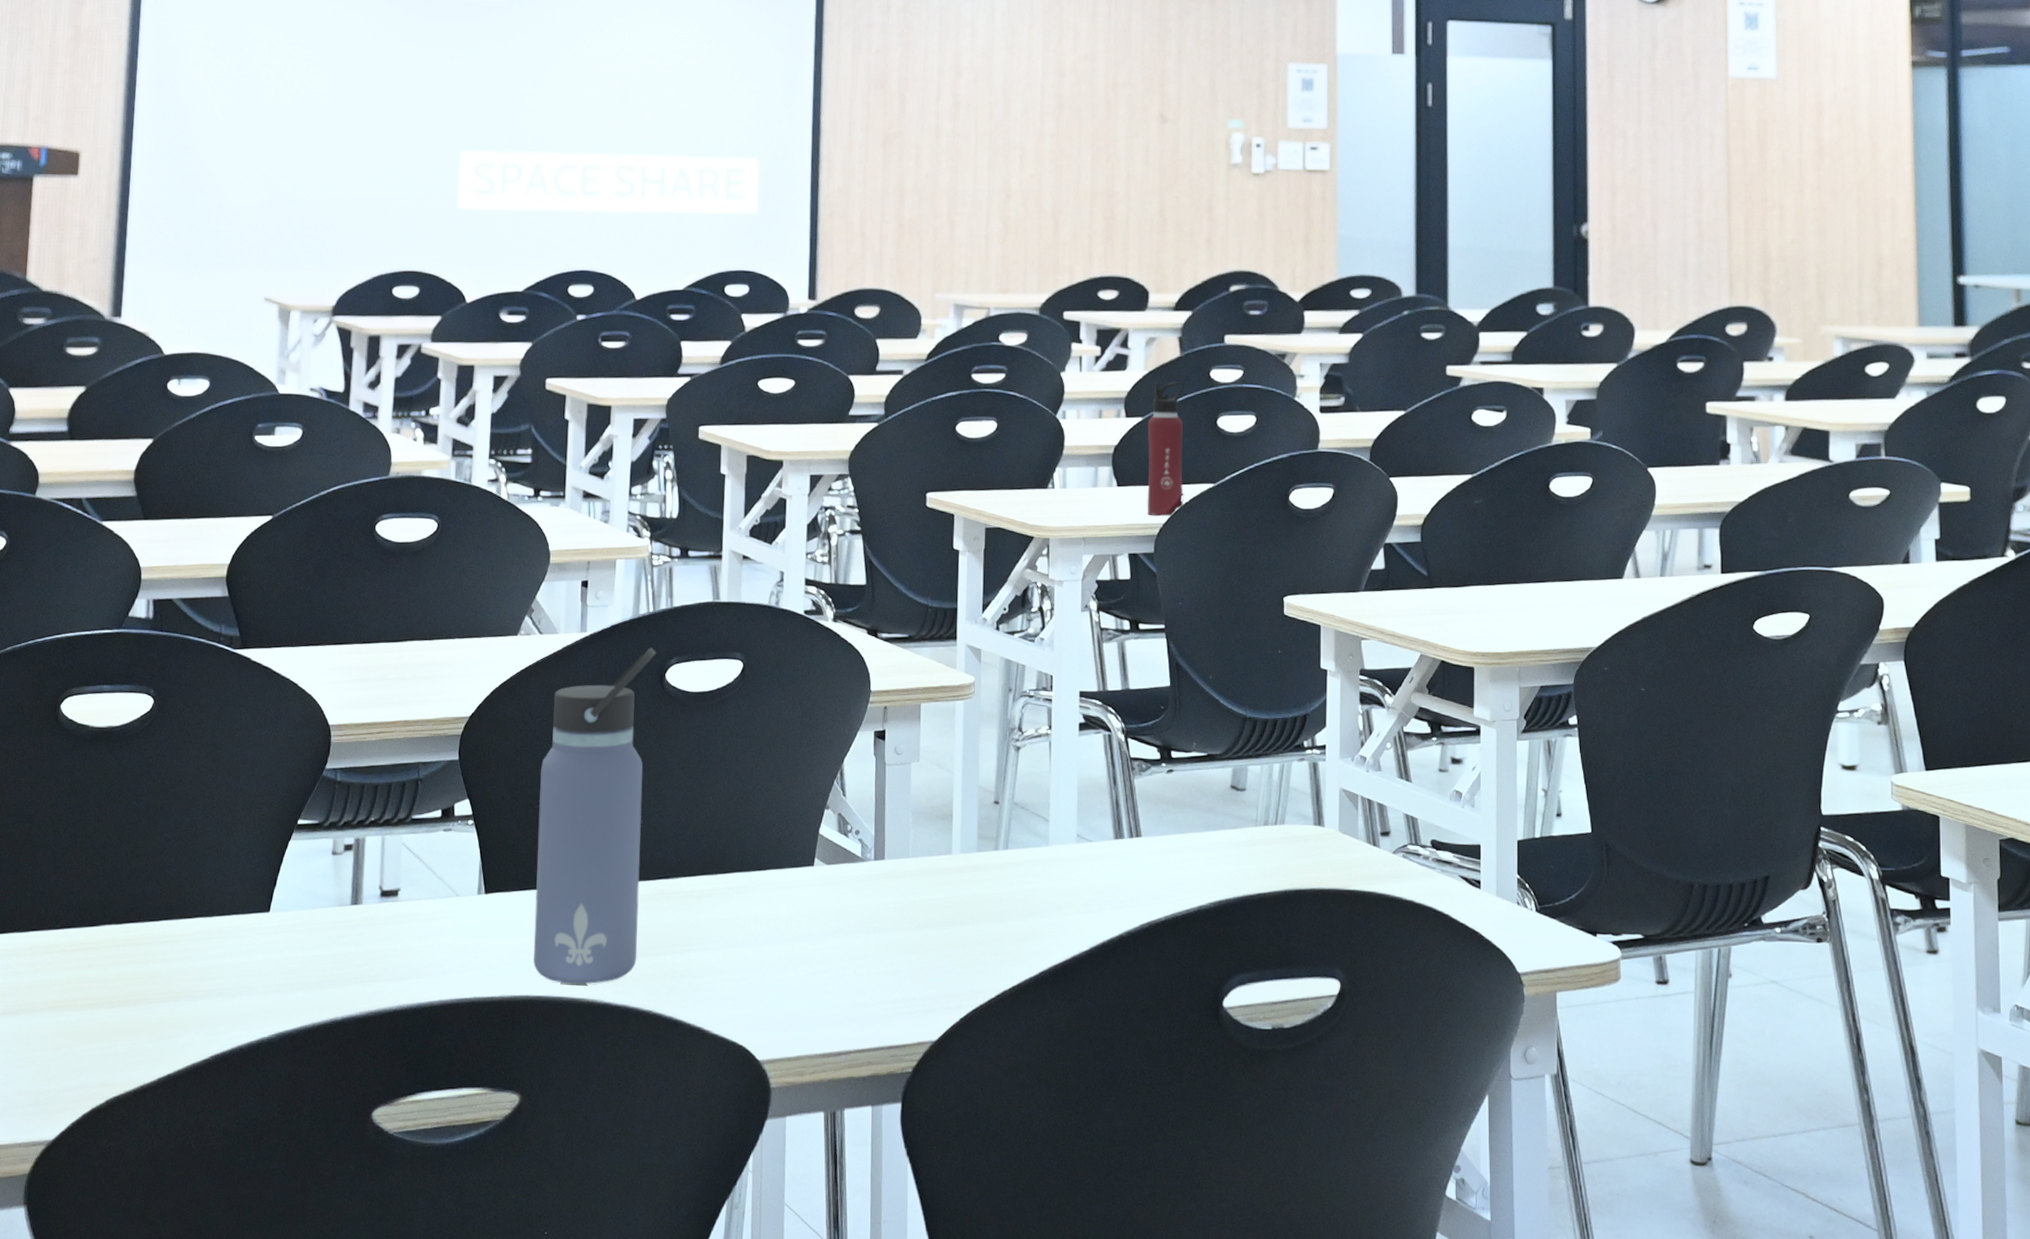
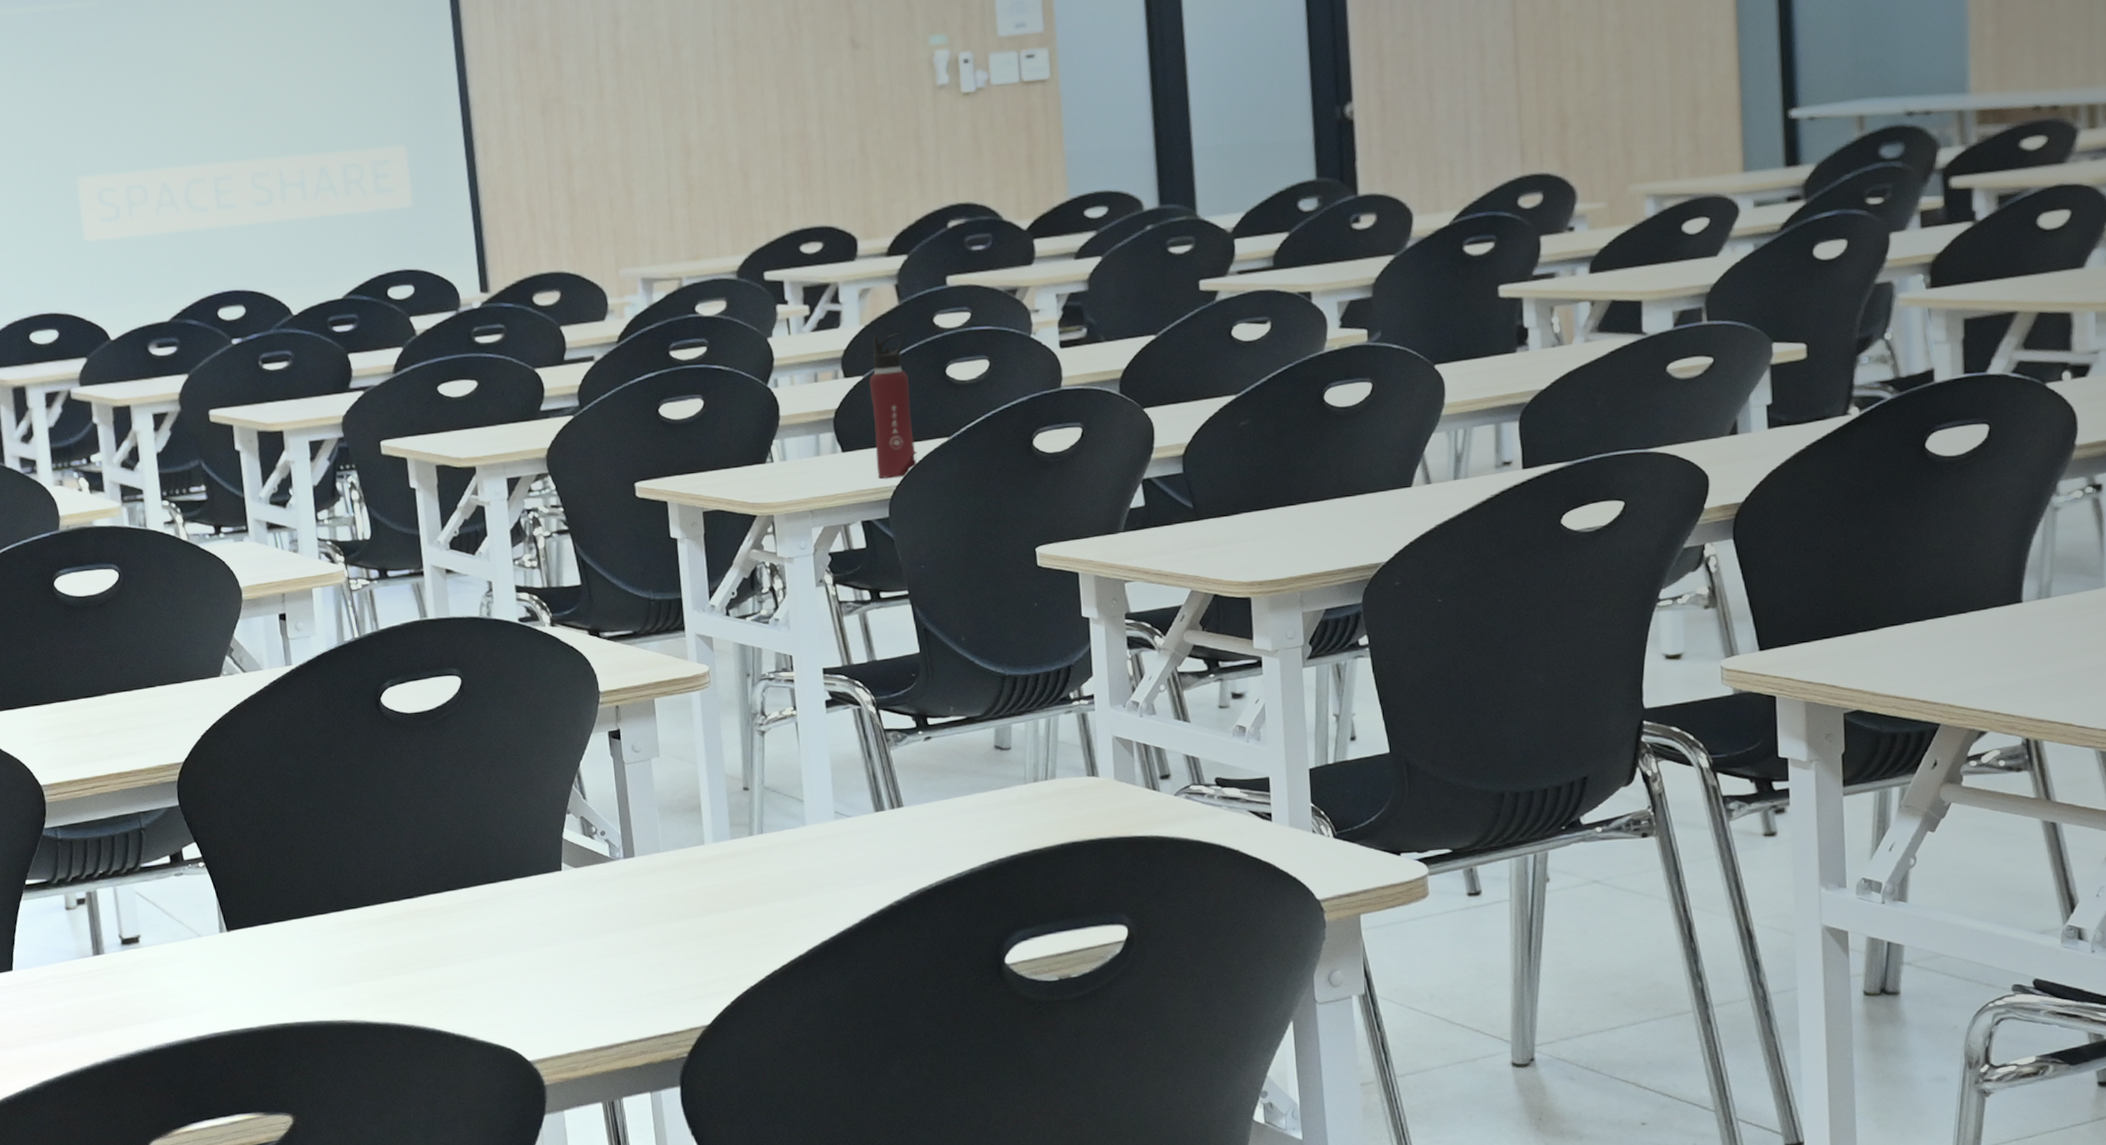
water bottle: present [533,647,656,984] -> none [265,673,392,1008]

